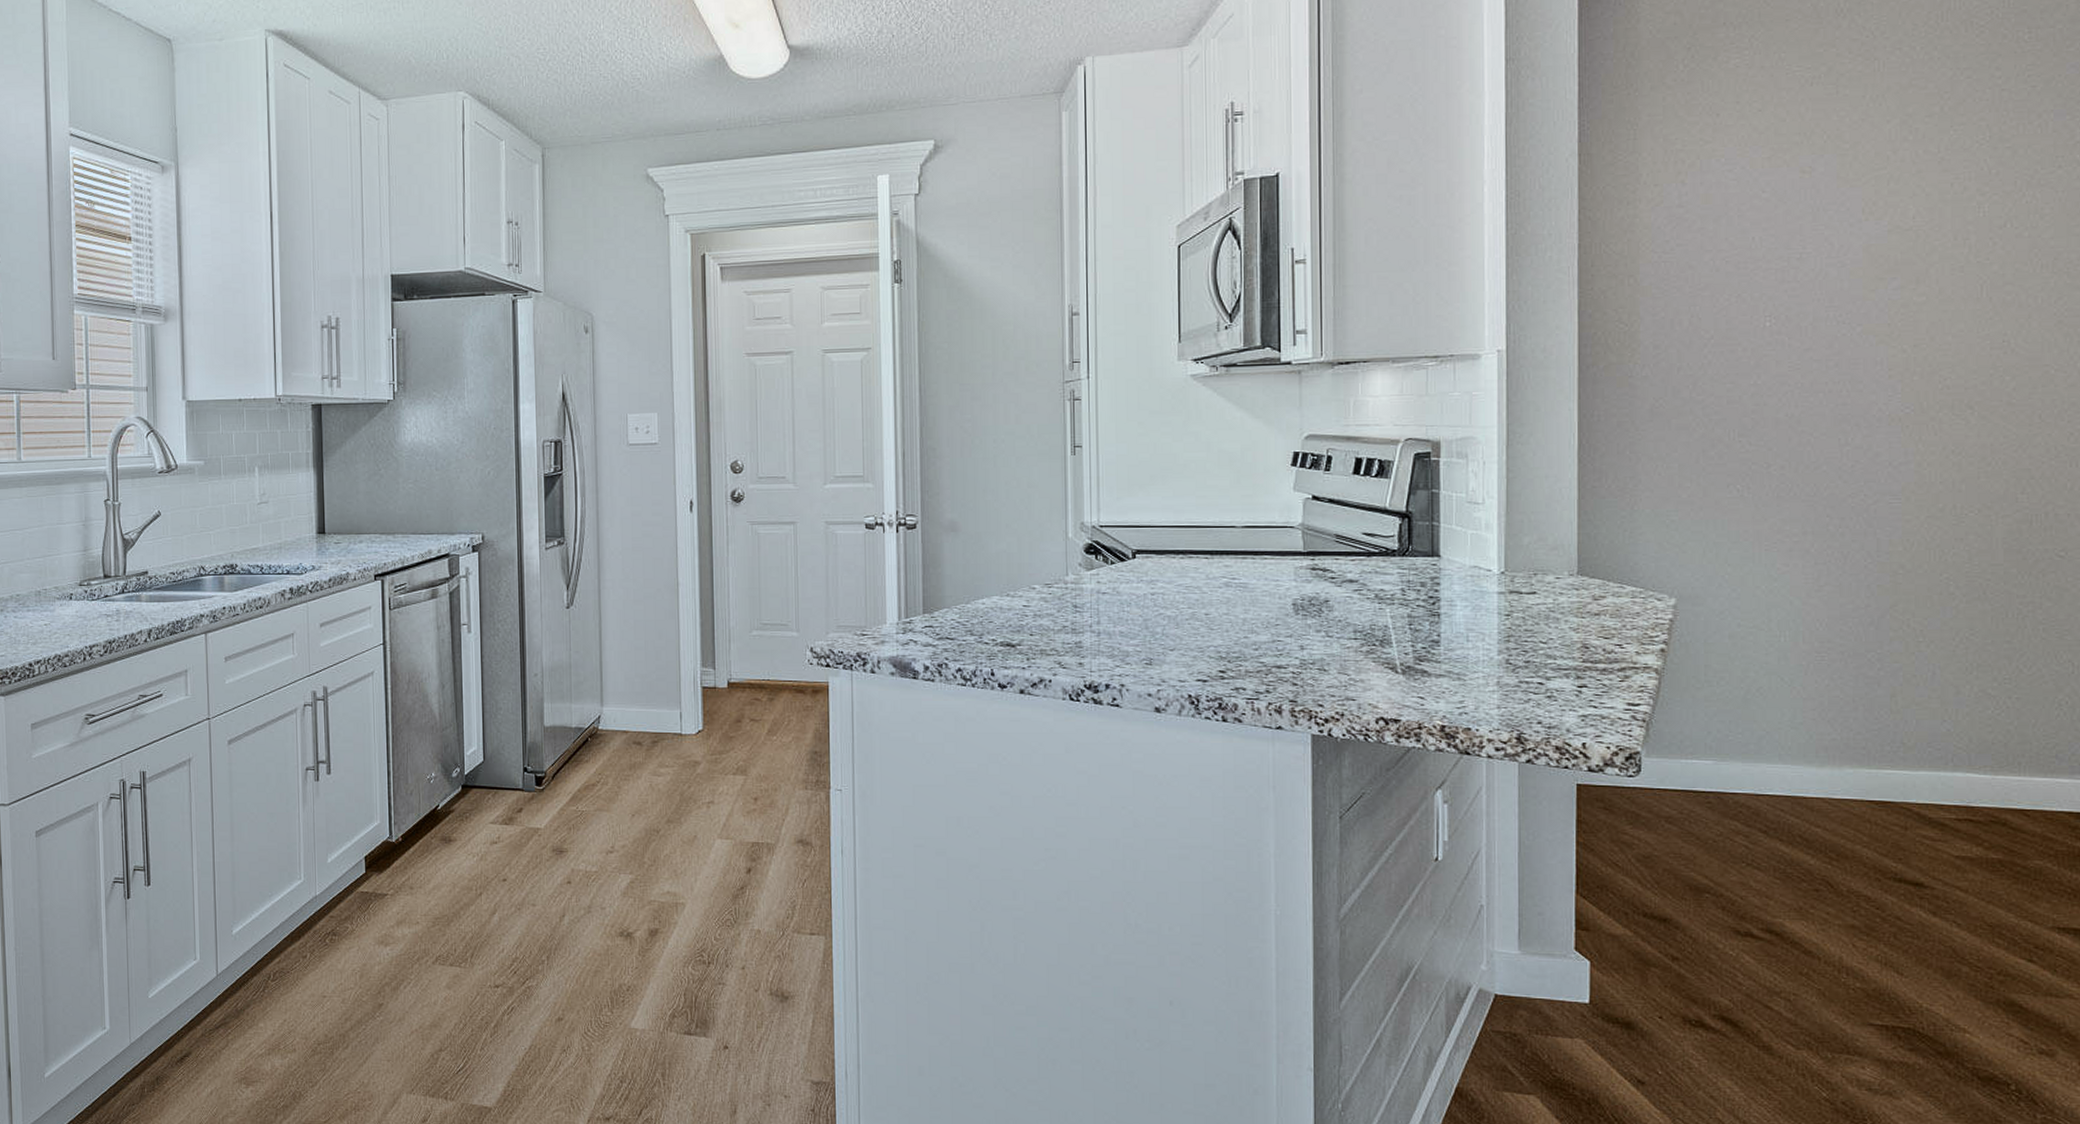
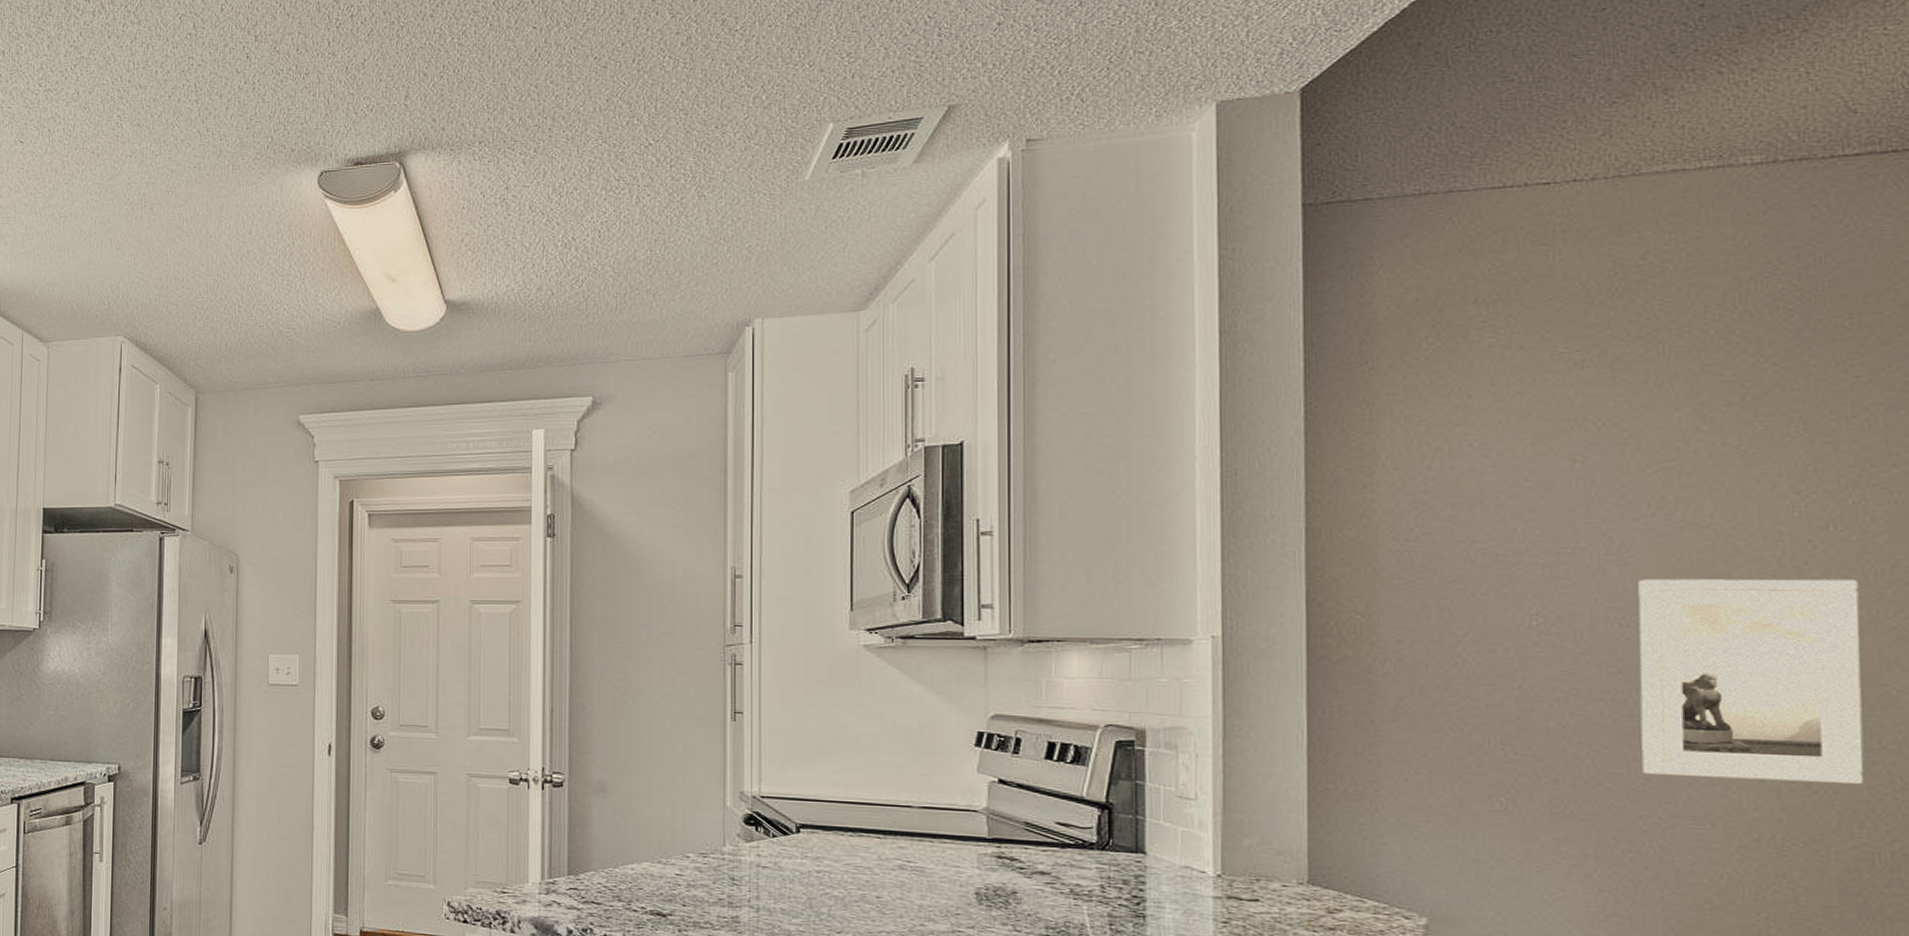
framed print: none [1852,271,2028,457] -> present [1638,578,1864,785]

